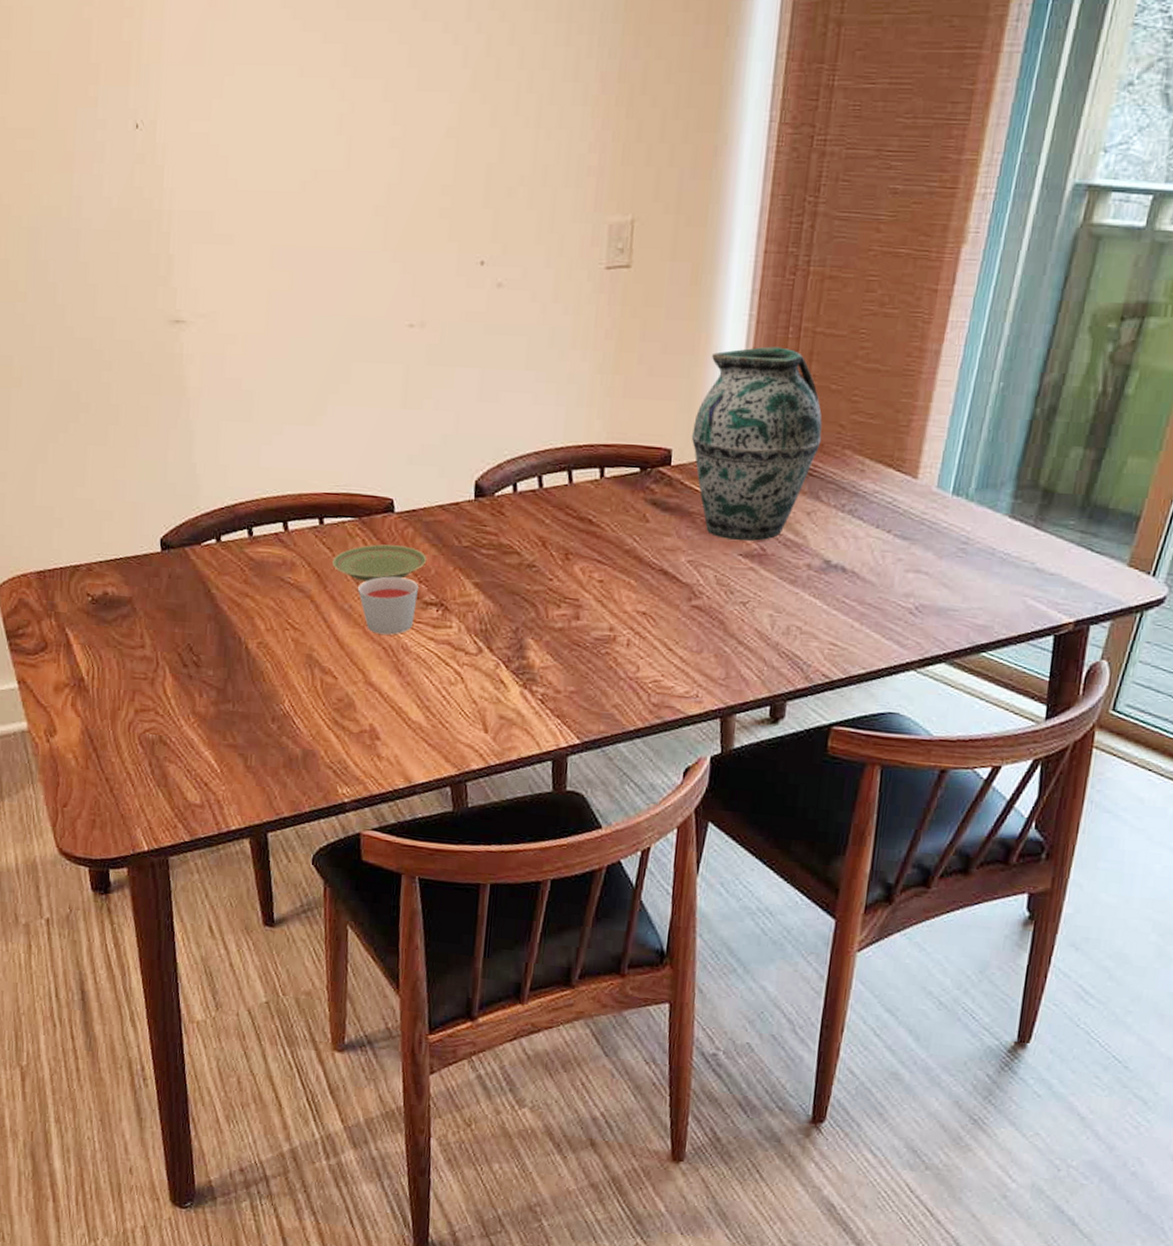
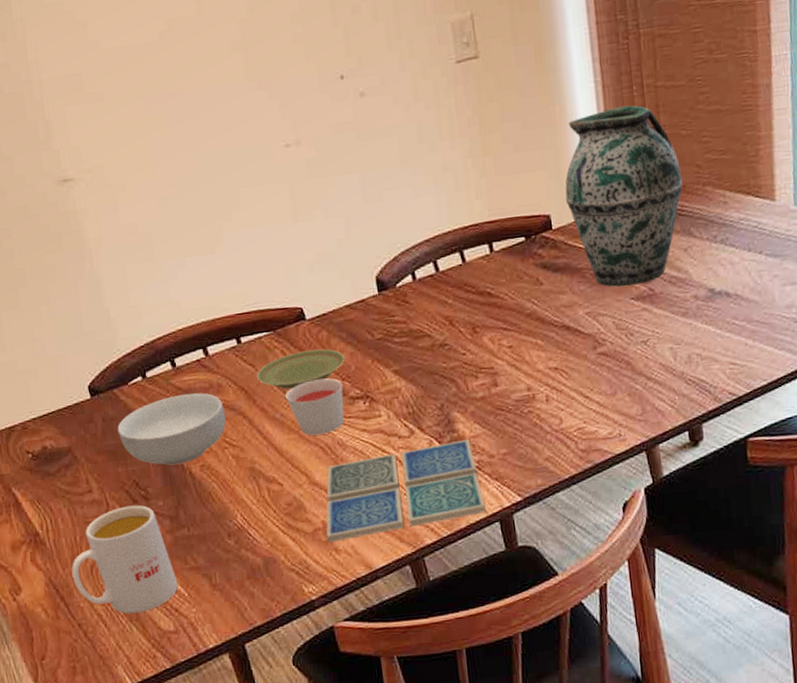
mug: none [109,668,213,780] -> present [71,505,179,614]
cereal bowl: none [181,565,294,637] -> present [117,393,227,466]
drink coaster: none [371,668,541,749] -> present [326,439,486,543]

